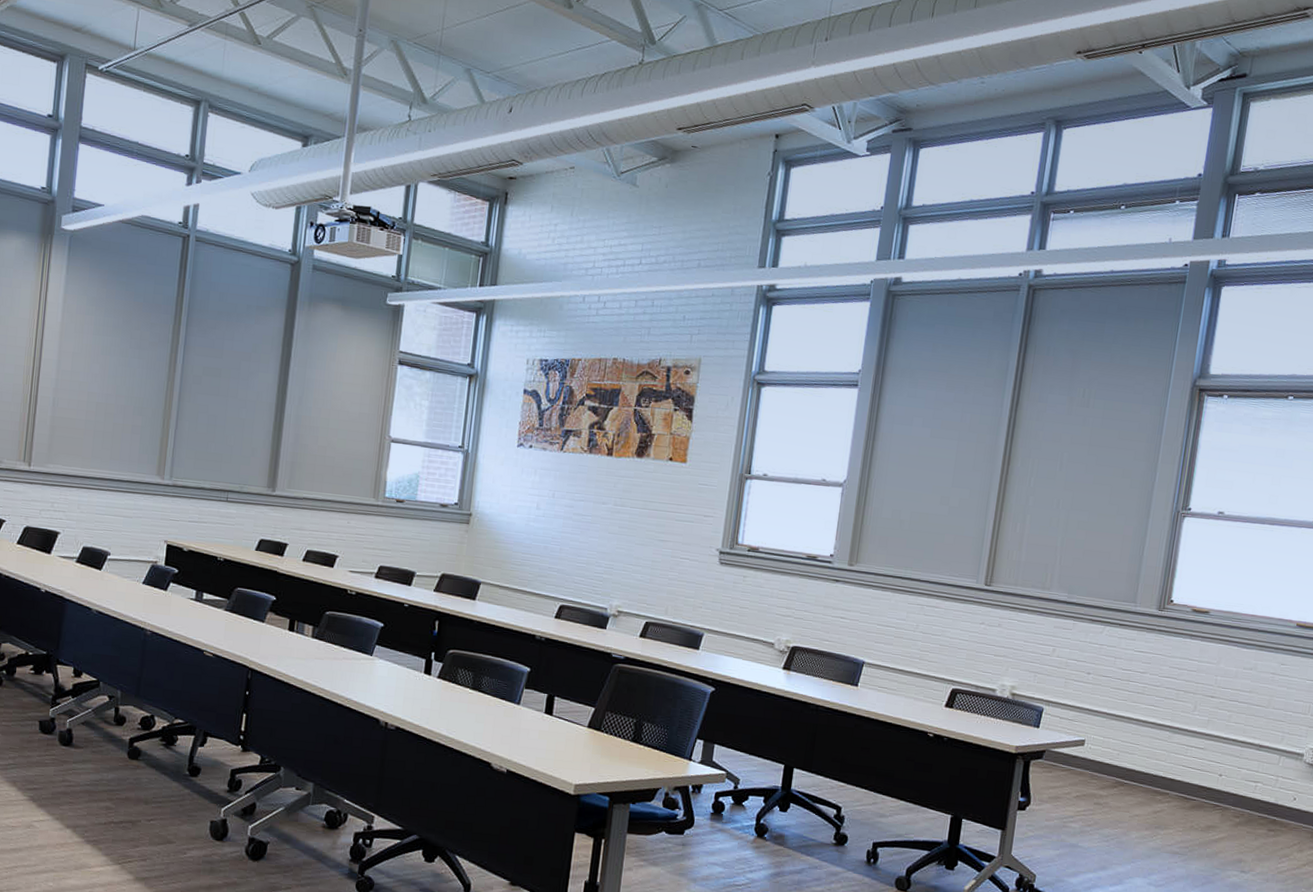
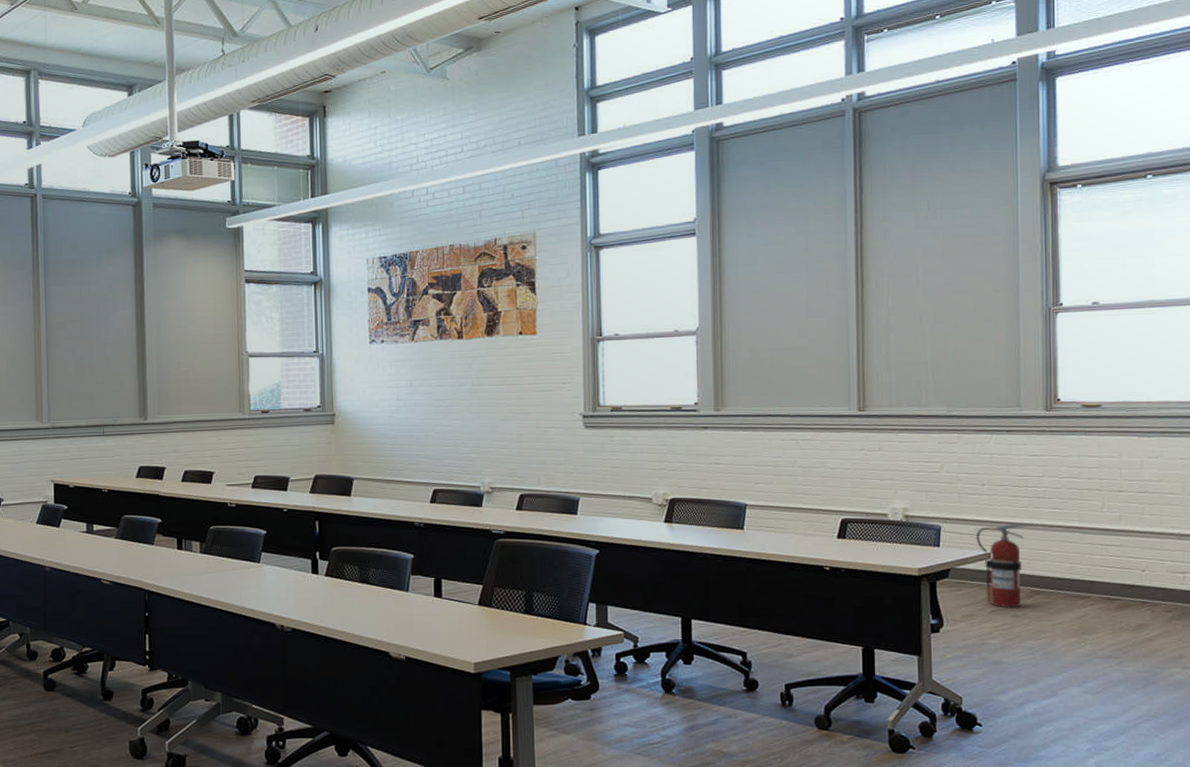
fire extinguisher: none [1073,714,1129,796] -> present [976,523,1034,608]

